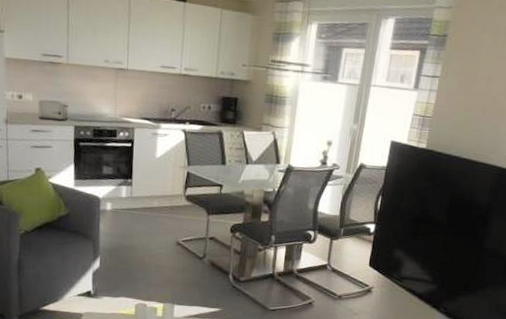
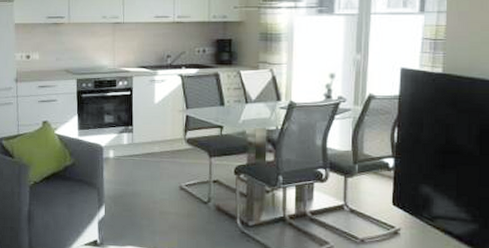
toaster: present [37,99,69,122] -> none [43,57,72,77]

